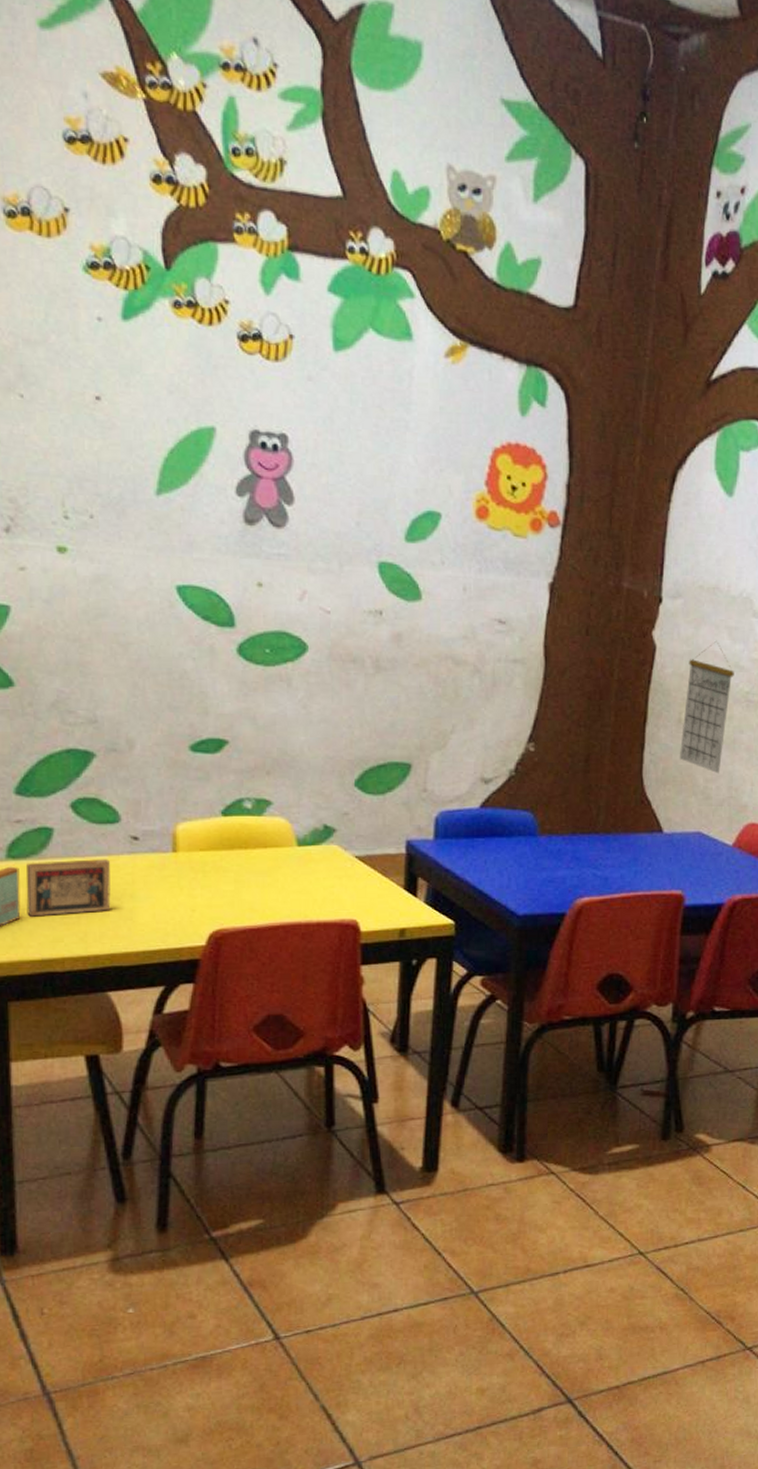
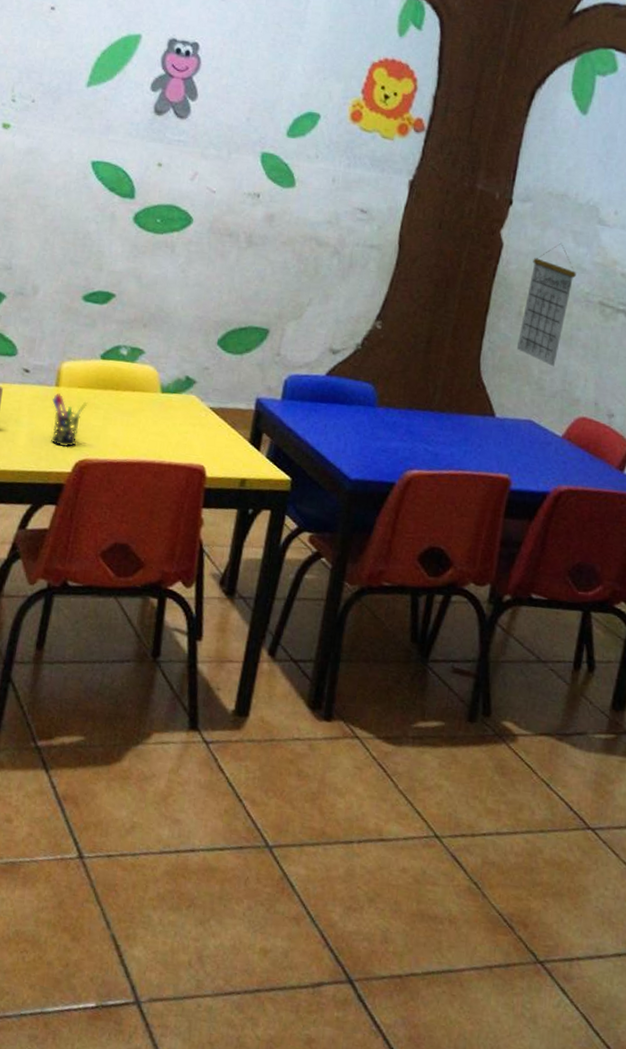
pen holder: none [170,859,214,919] -> present [51,393,88,447]

